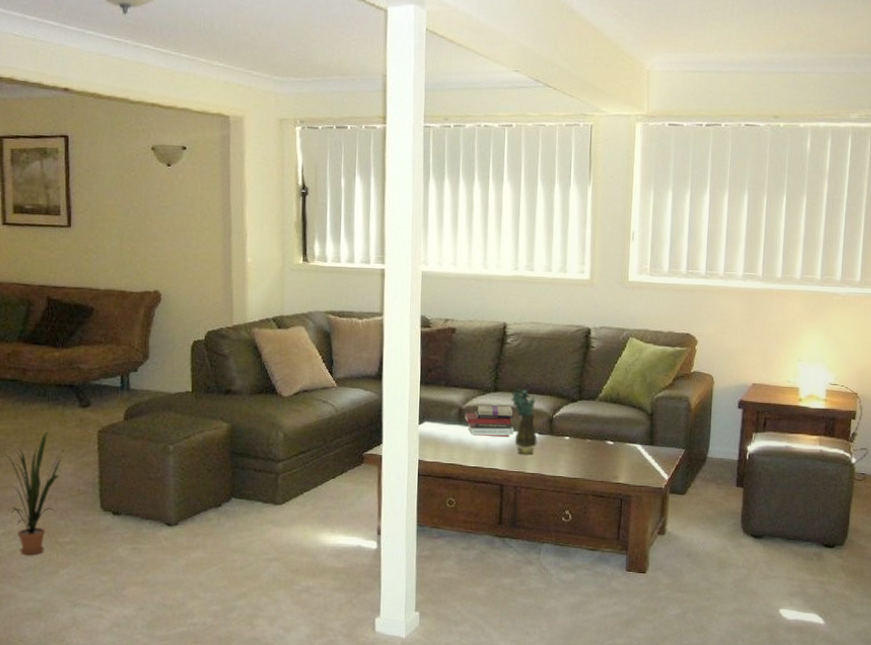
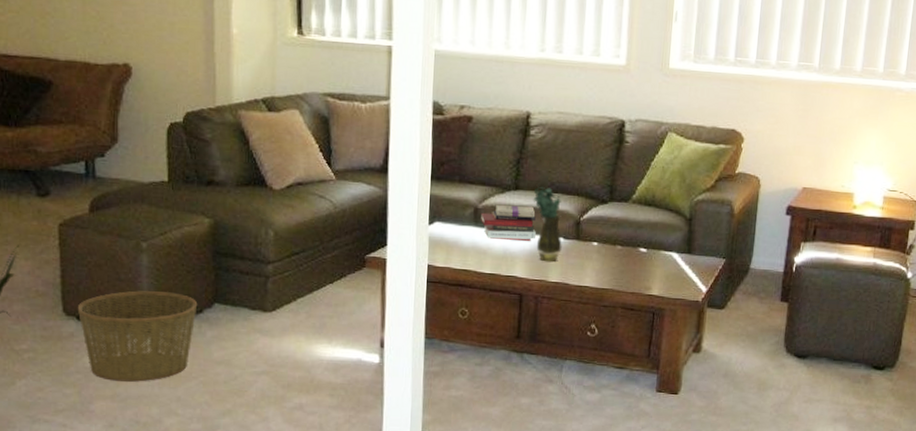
basket: none [113,488,217,569] -> present [77,290,198,382]

